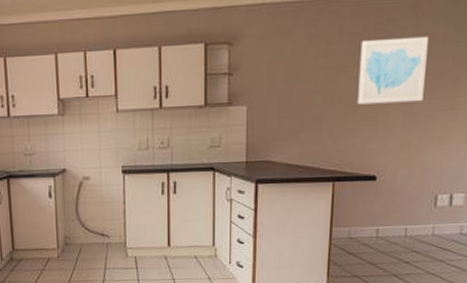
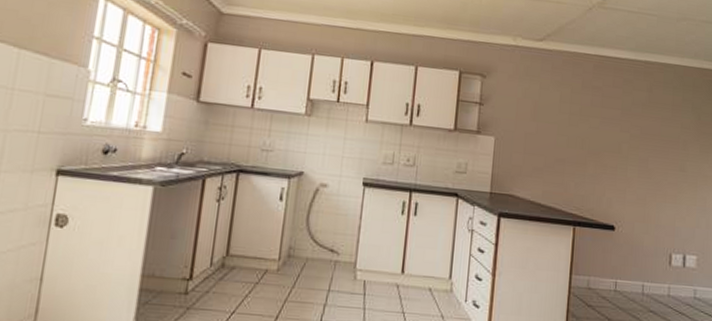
wall art: present [357,36,428,105] -> none [598,94,660,160]

